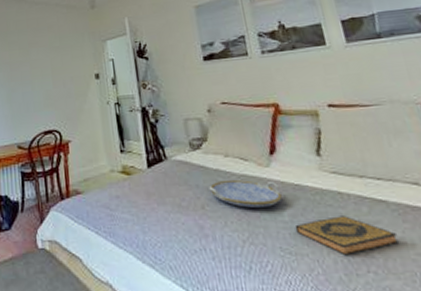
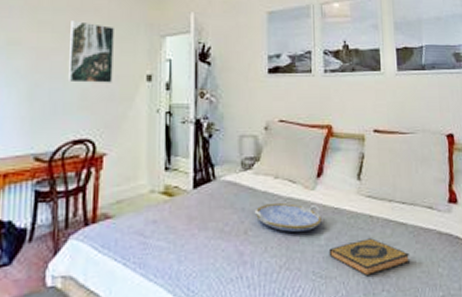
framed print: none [31,37,68,86] -> present [67,21,114,83]

